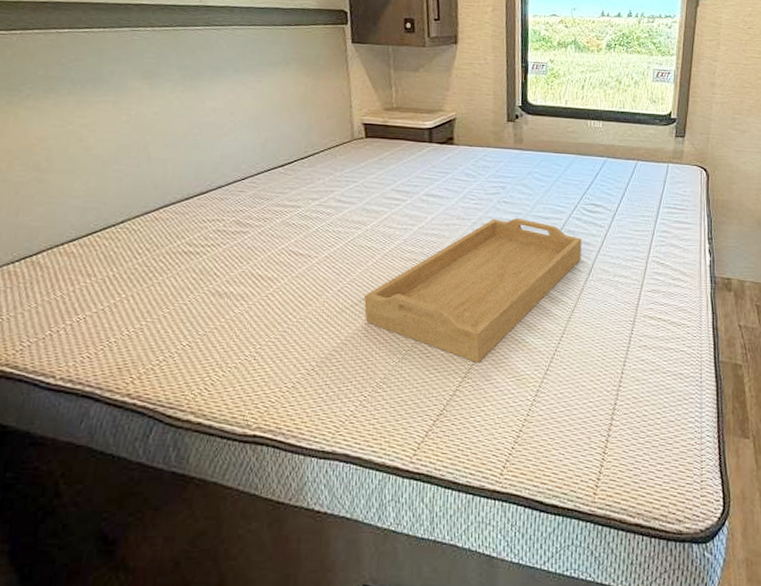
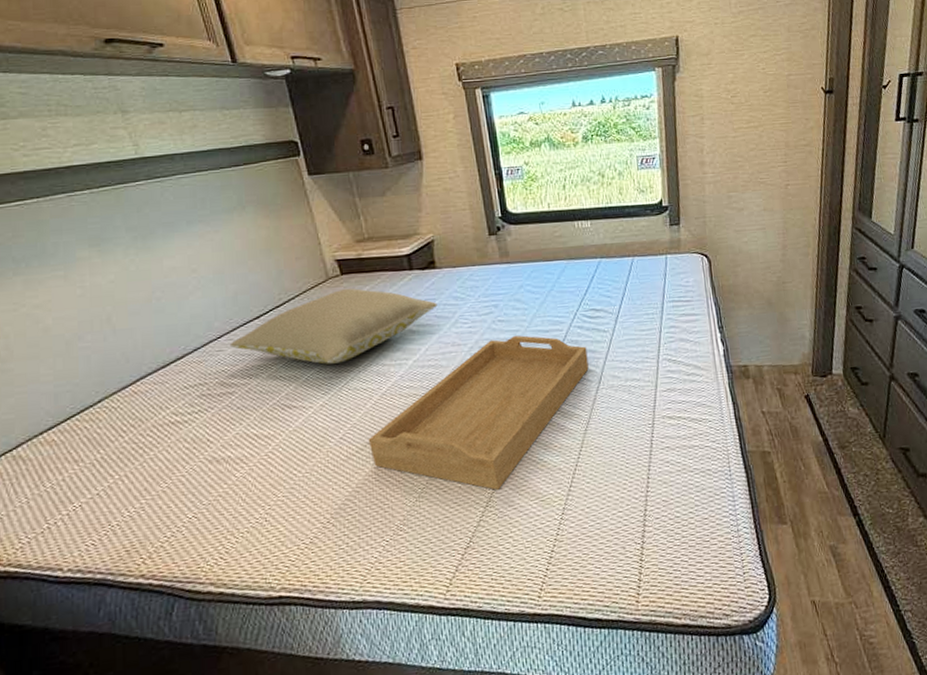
pillow: none [251,150,450,220] -> present [229,288,438,365]

